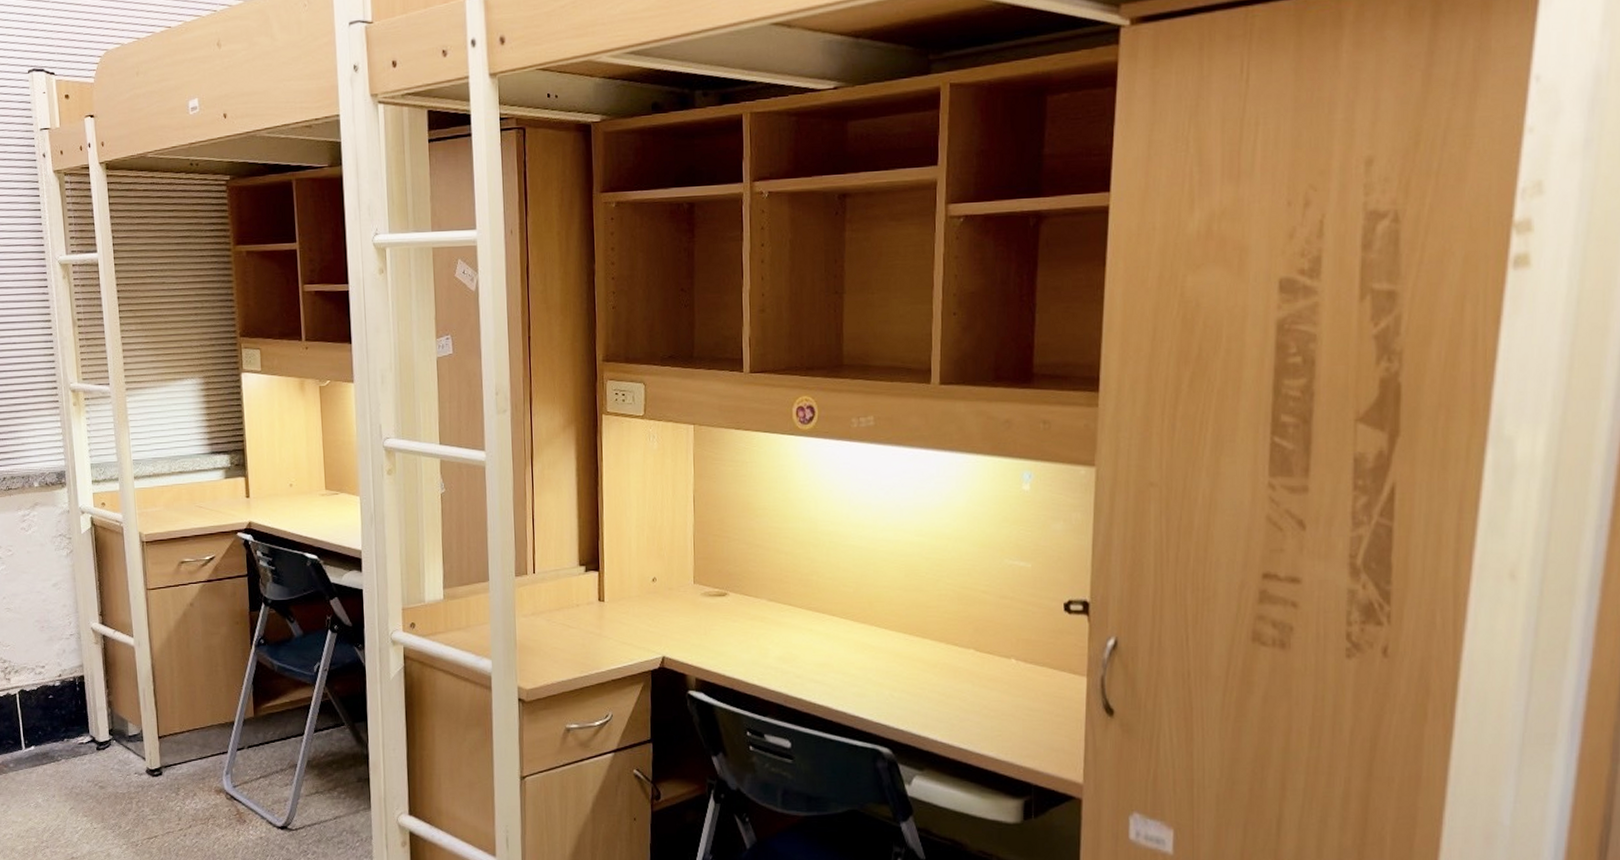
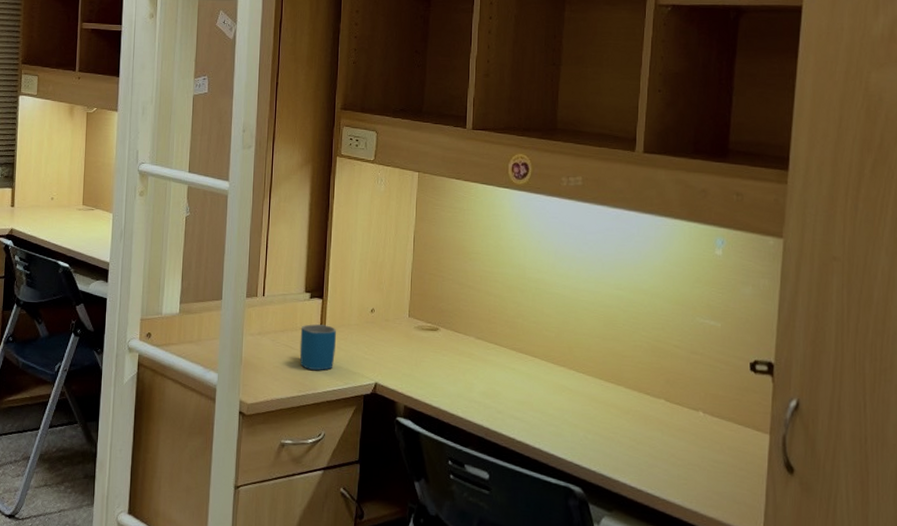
mug: none [577,599,617,648] -> present [299,324,337,370]

